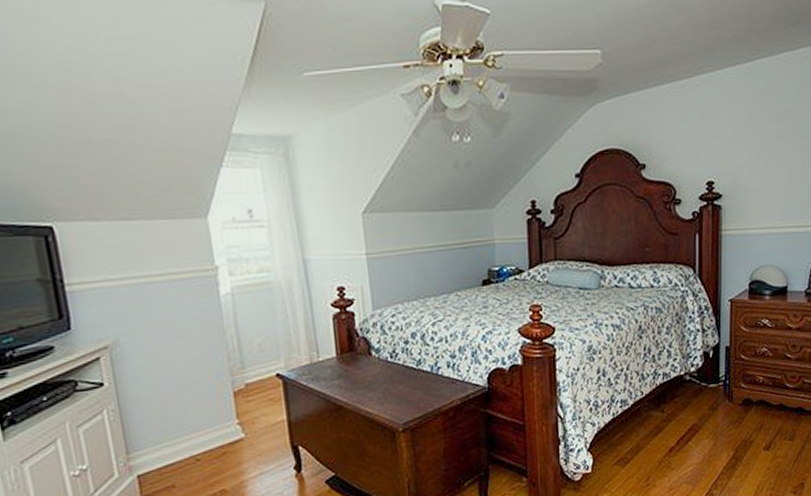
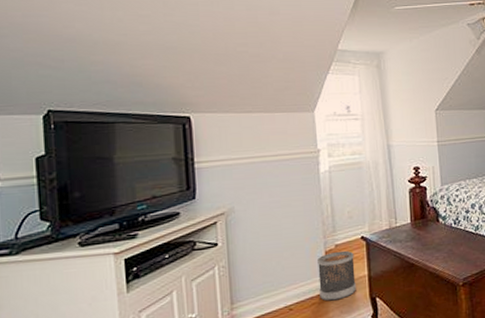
wastebasket: none [225,390,274,451] -> present [317,250,356,301]

